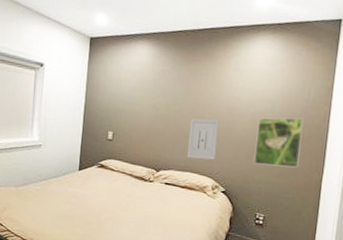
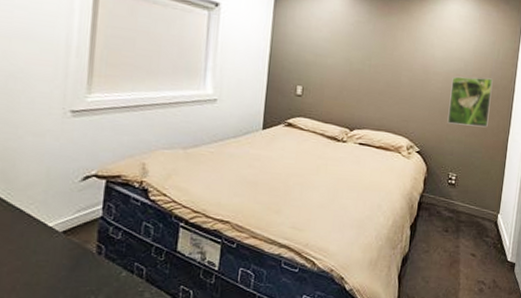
wall art: present [186,118,219,160] -> none [381,75,414,119]

